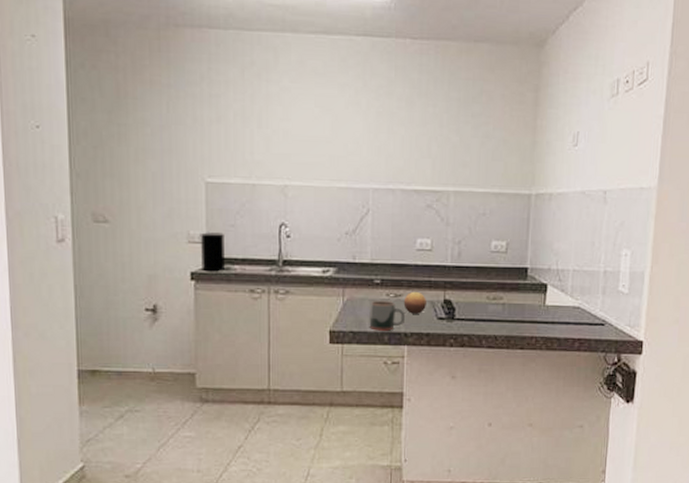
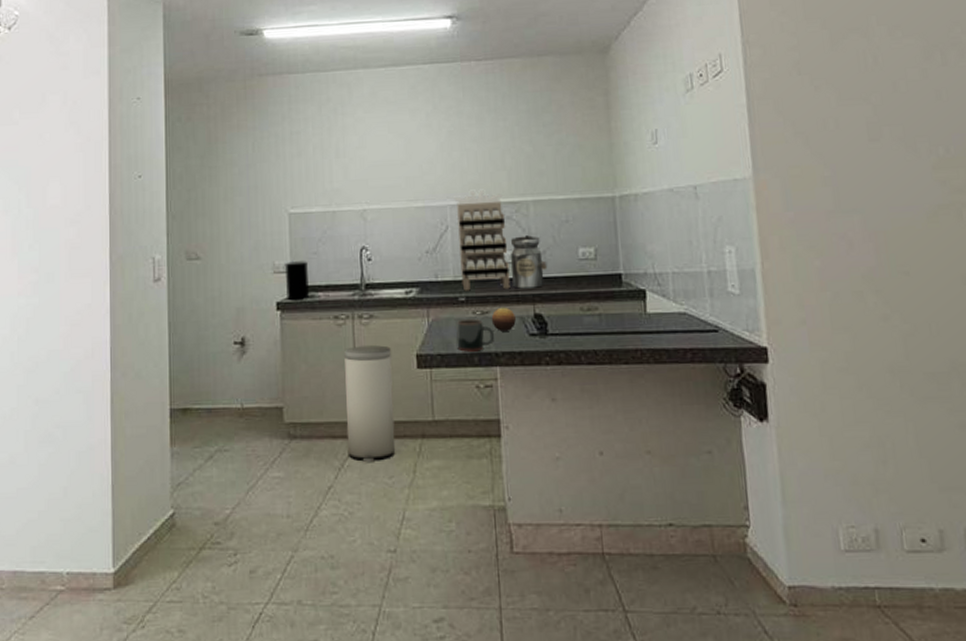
pedal bin: none [258,320,305,425] -> present [344,345,396,462]
spice rack: none [377,176,460,276] -> present [454,190,546,291]

